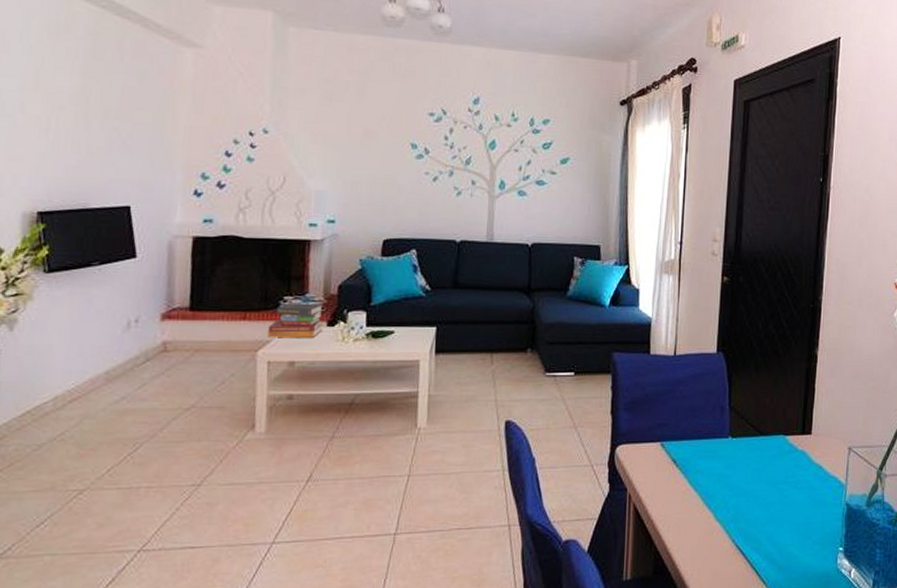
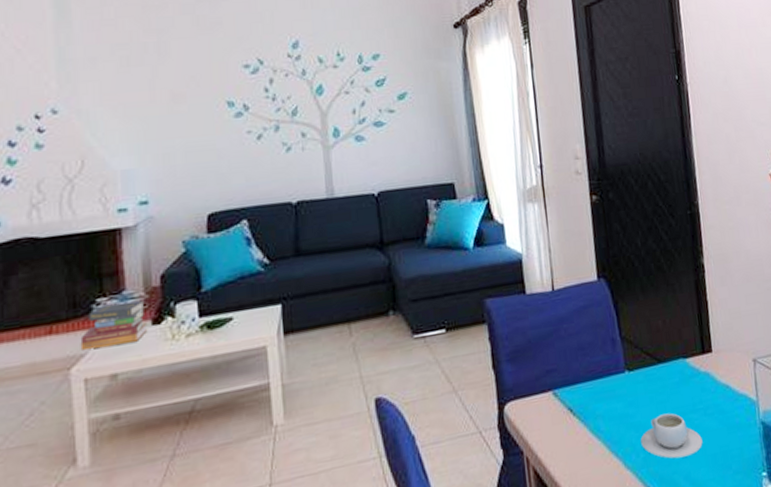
teacup: none [733,480,789,521] -> present [640,413,703,459]

